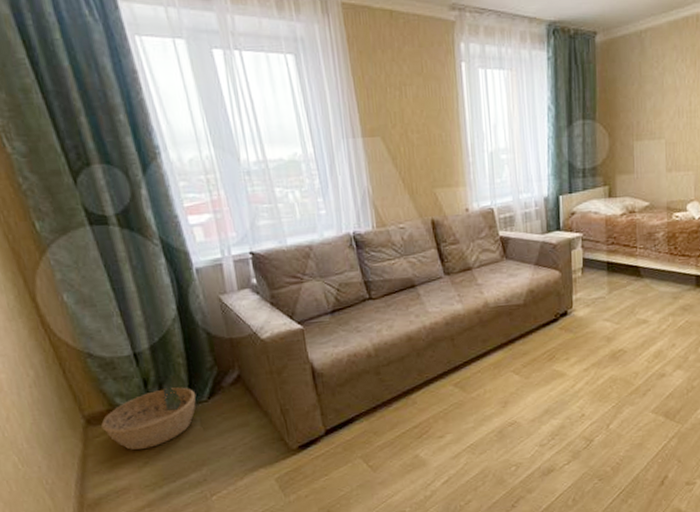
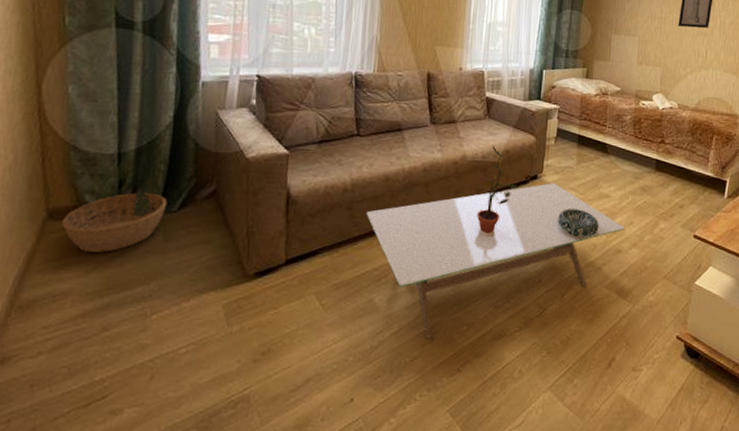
coffee table: none [395,317,668,483] -> present [366,183,626,339]
potted plant: none [505,286,550,378] -> present [476,144,519,234]
decorative bowl: none [593,339,639,368] -> present [557,208,599,238]

